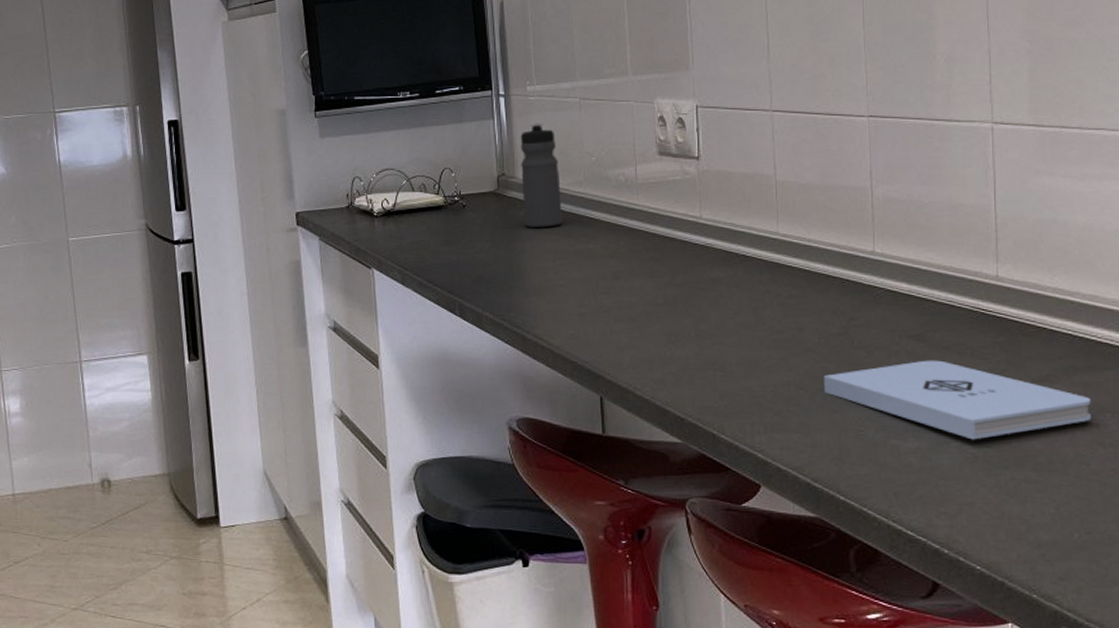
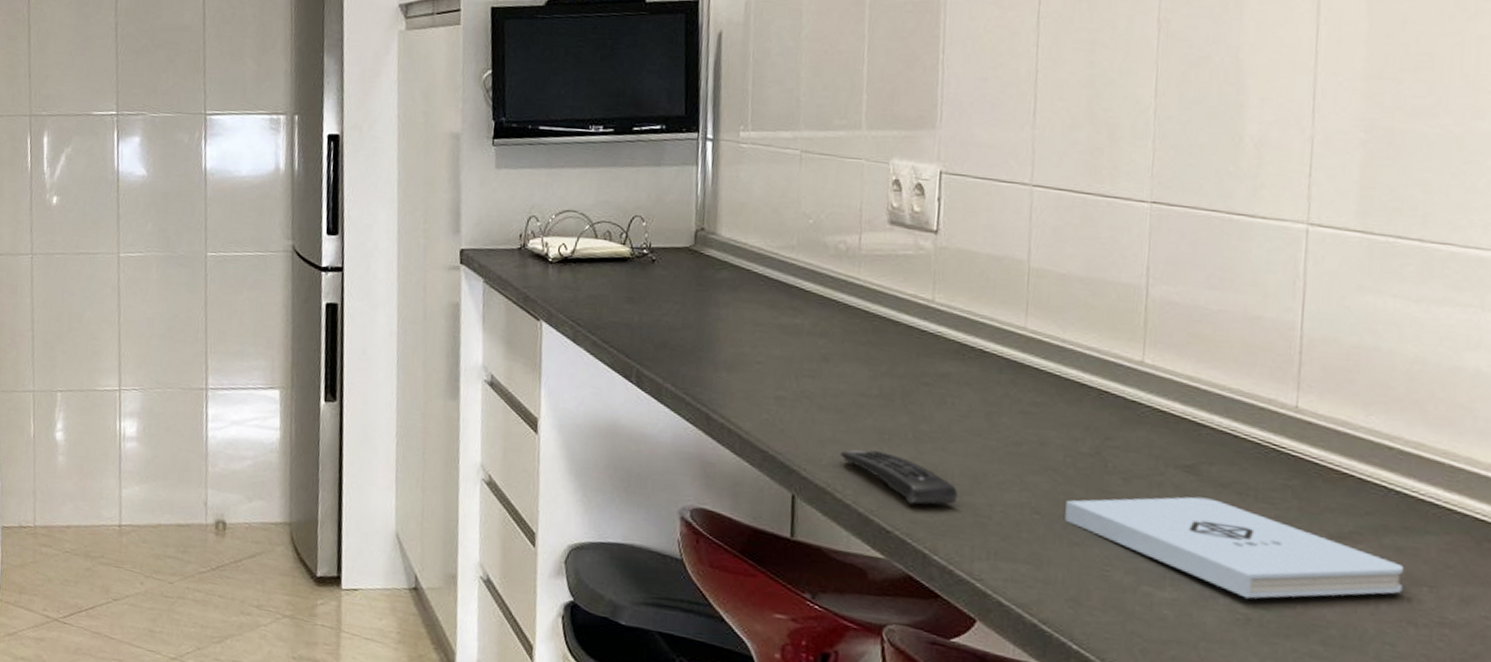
water bottle: present [520,123,562,228] -> none [722,174,769,295]
remote control: none [637,351,737,393] -> present [840,449,958,505]

